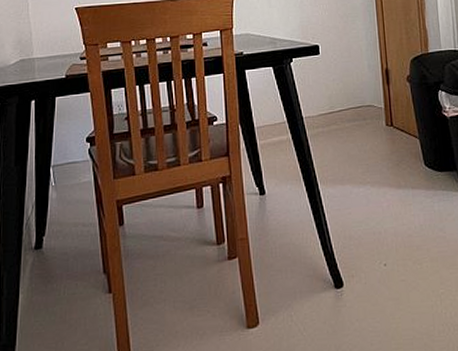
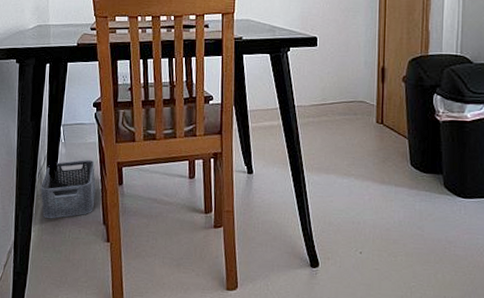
storage bin: none [29,202,93,276] -> present [40,160,96,219]

